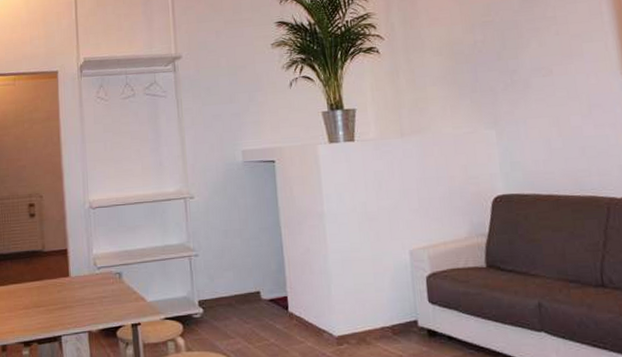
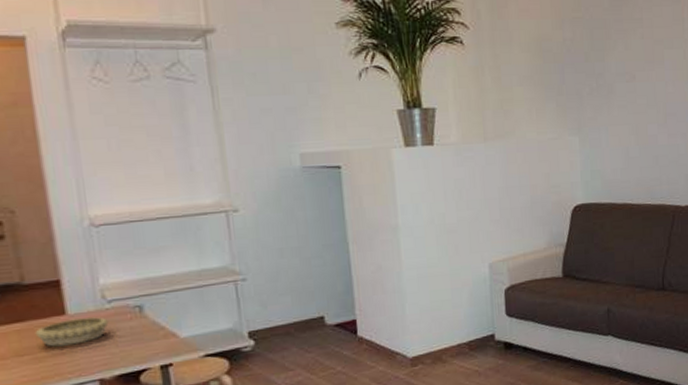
decorative bowl: none [48,280,98,302] -> present [35,317,109,347]

